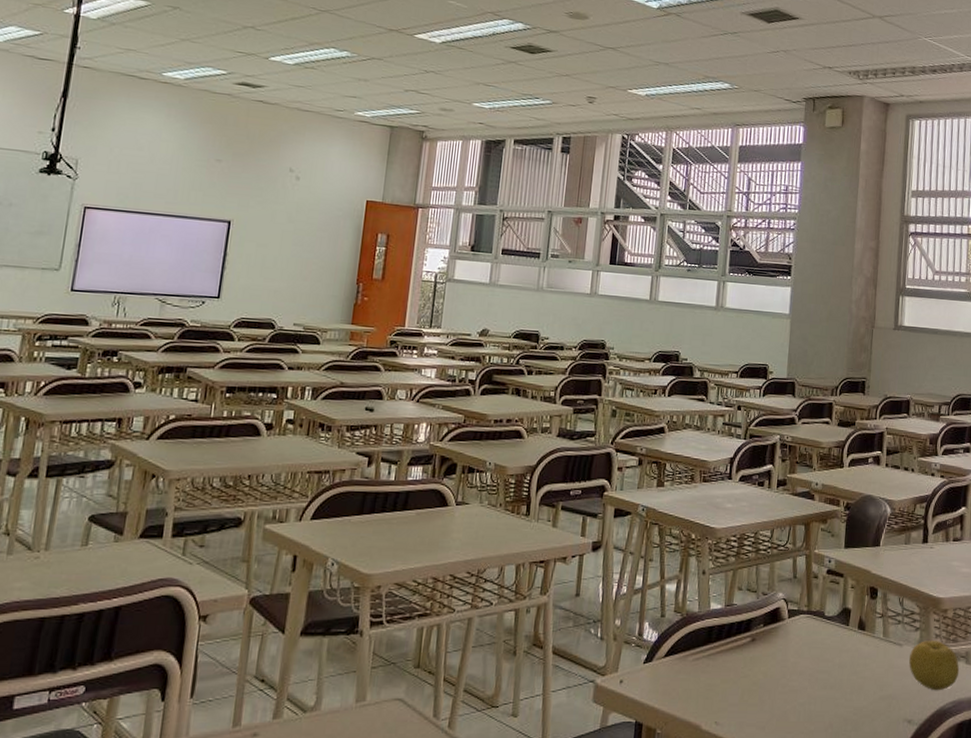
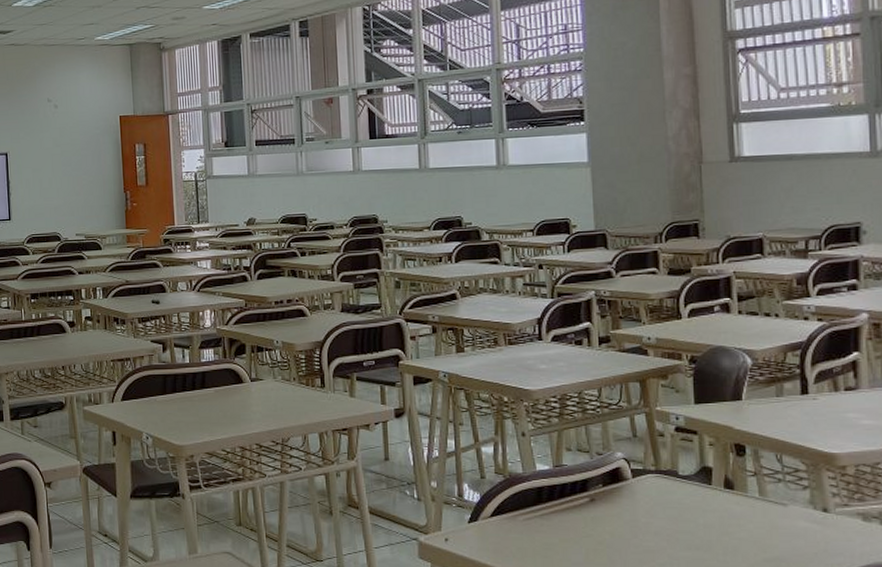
fruit: present [908,640,960,691] -> none [797,500,872,554]

